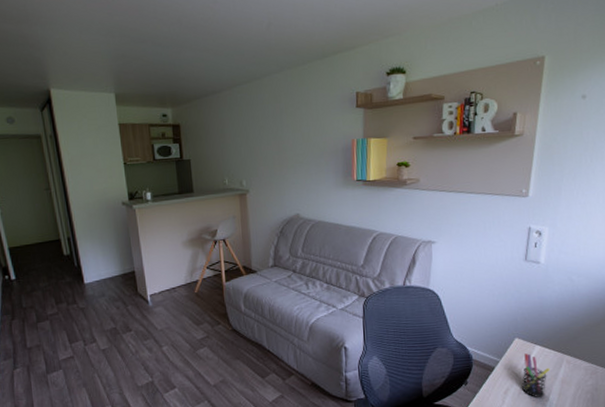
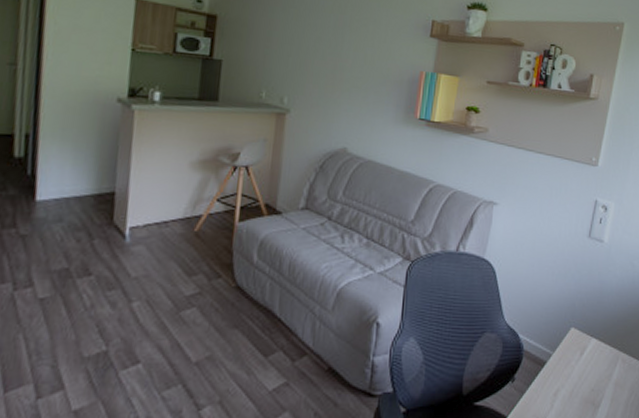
pen holder: present [522,353,551,397] -> none [573,347,605,402]

